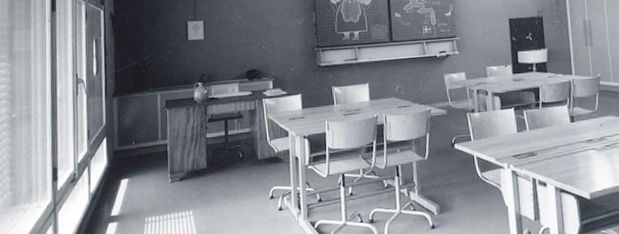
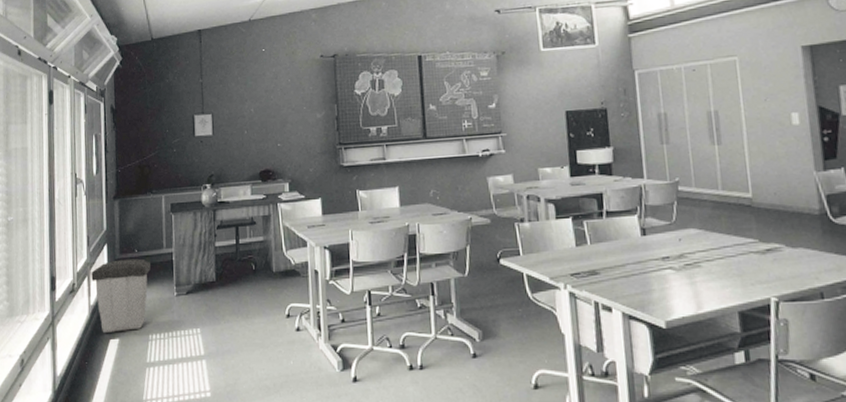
trash can: none [91,150,147,217] -> present [91,258,151,333]

